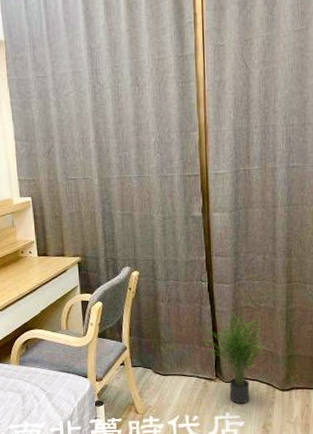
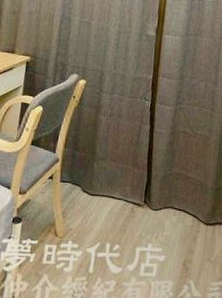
potted plant: present [203,313,266,404] -> none [137,136,197,236]

